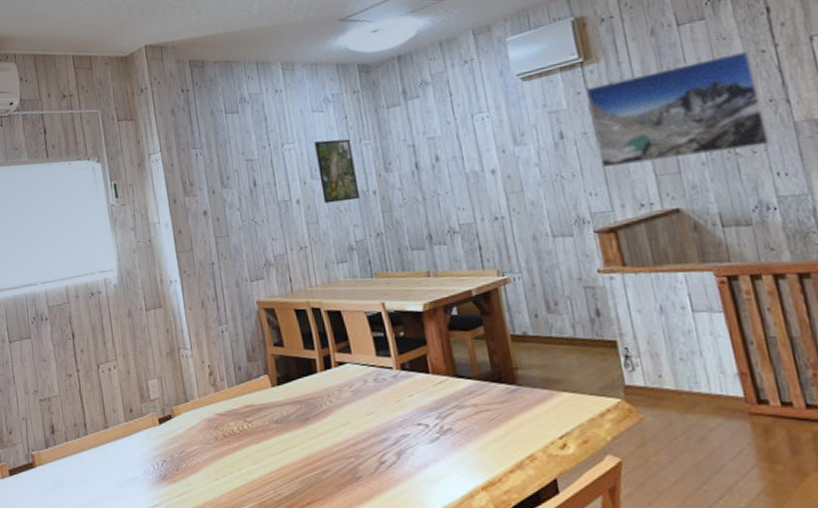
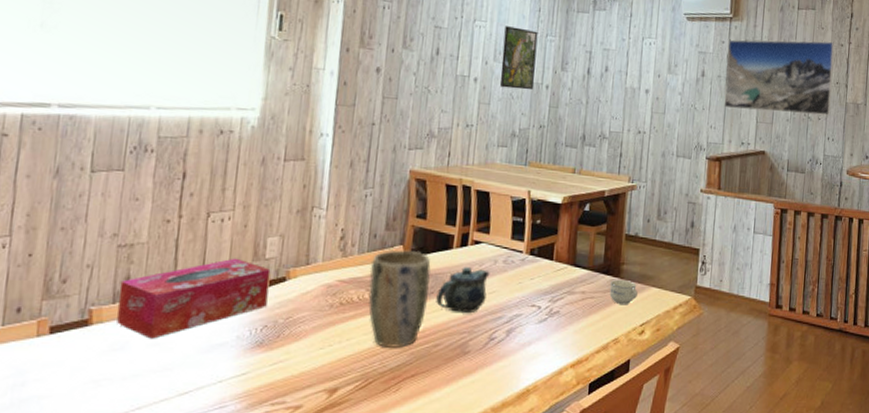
tissue box: none [47,401,161,477] -> present [117,258,271,339]
plant pot: none [242,378,306,476] -> present [368,250,431,348]
teapot: none [312,390,365,438] -> present [436,267,490,314]
cup: none [506,387,546,415] -> present [609,280,638,304]

